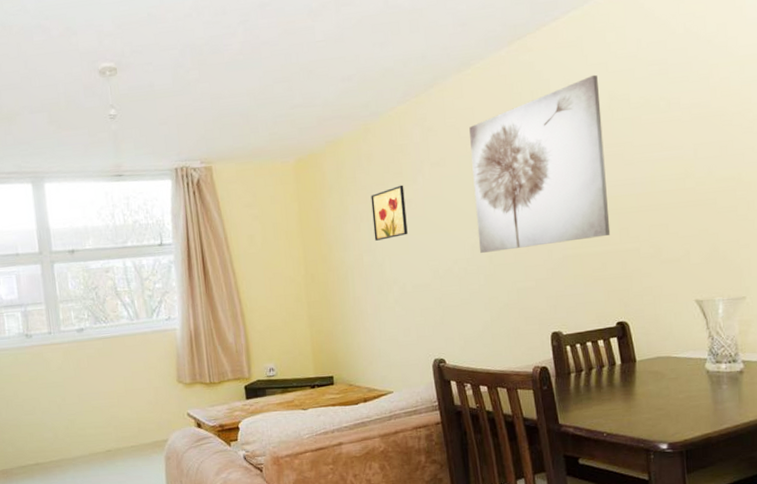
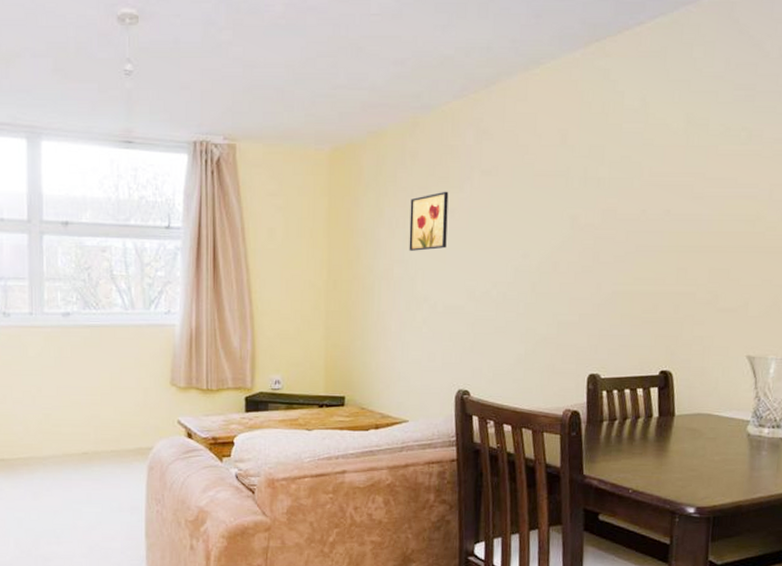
wall art: present [469,74,611,253] -> none [522,92,678,278]

